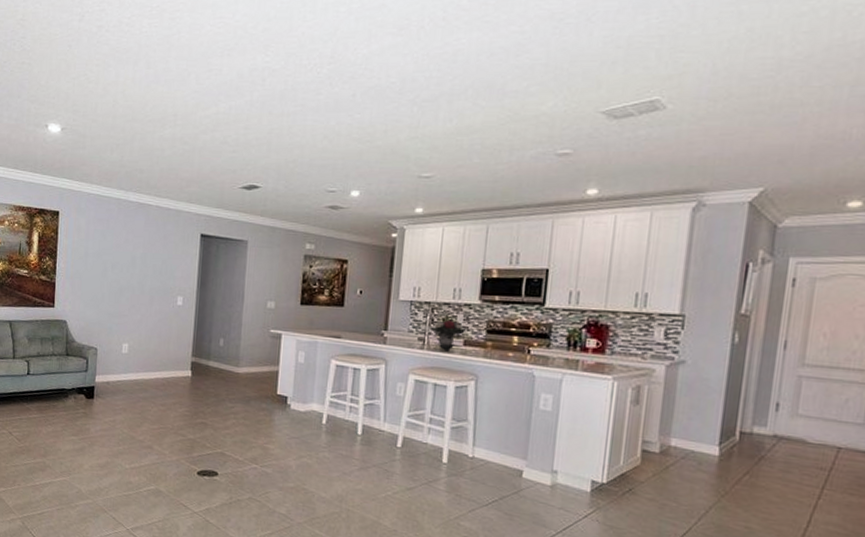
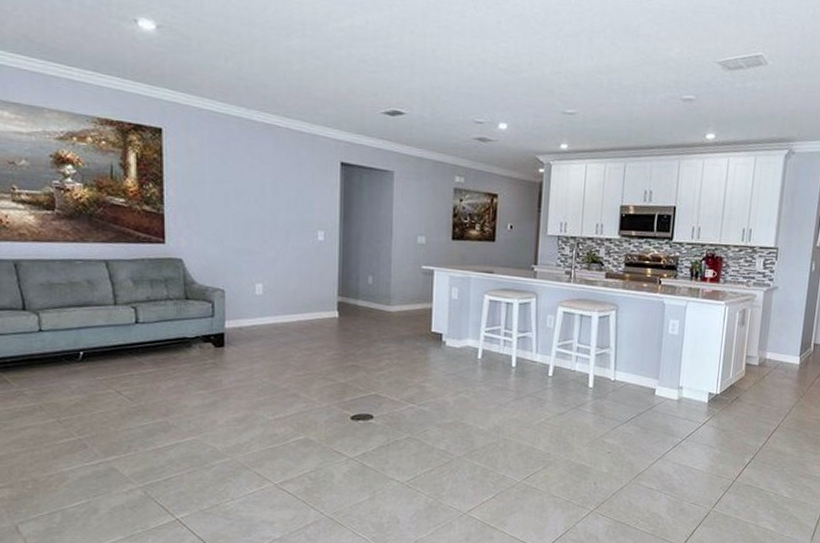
flower arrangement: present [415,314,467,352] -> none [563,249,608,284]

